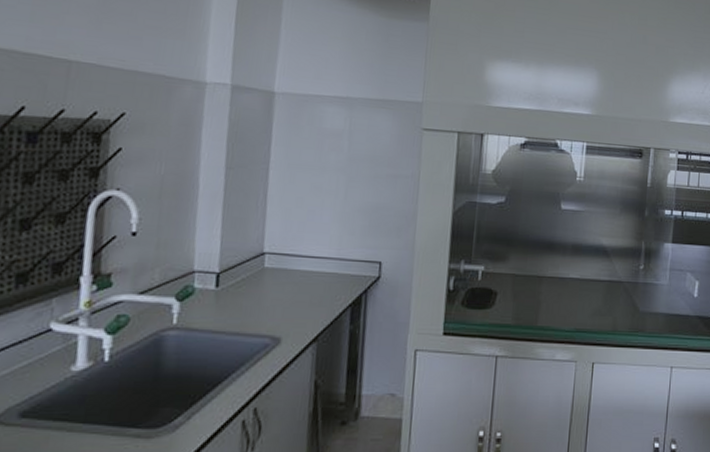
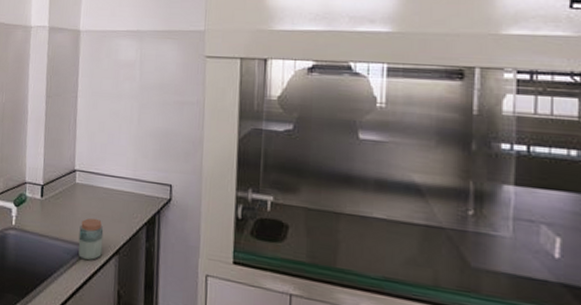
peanut butter: none [265,305,299,353] -> present [77,218,104,261]

